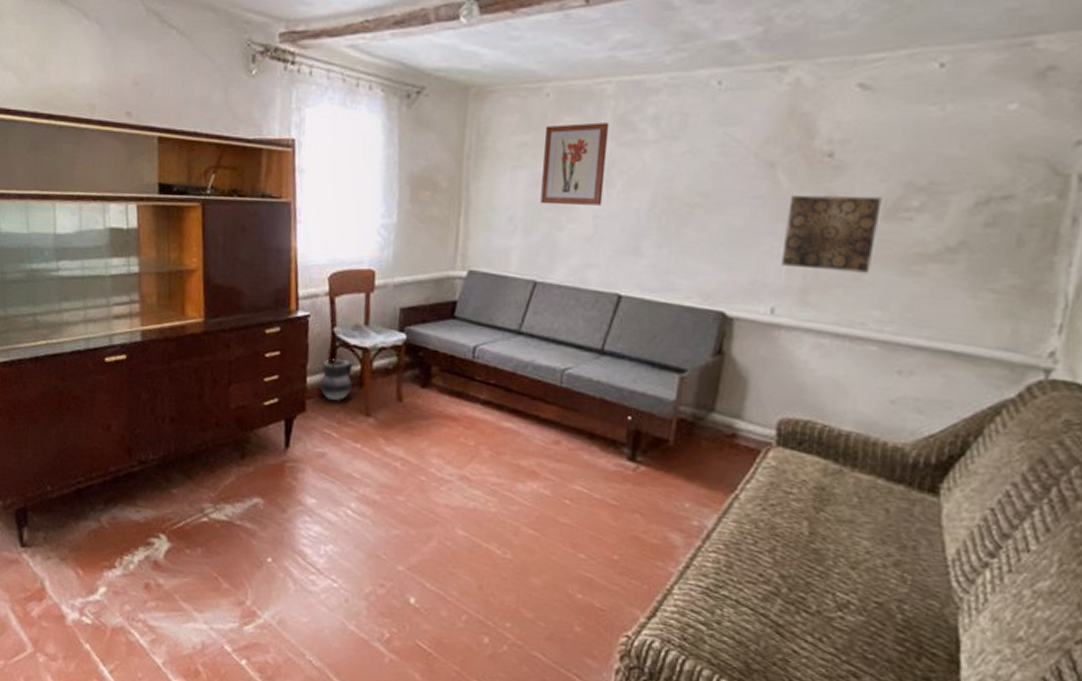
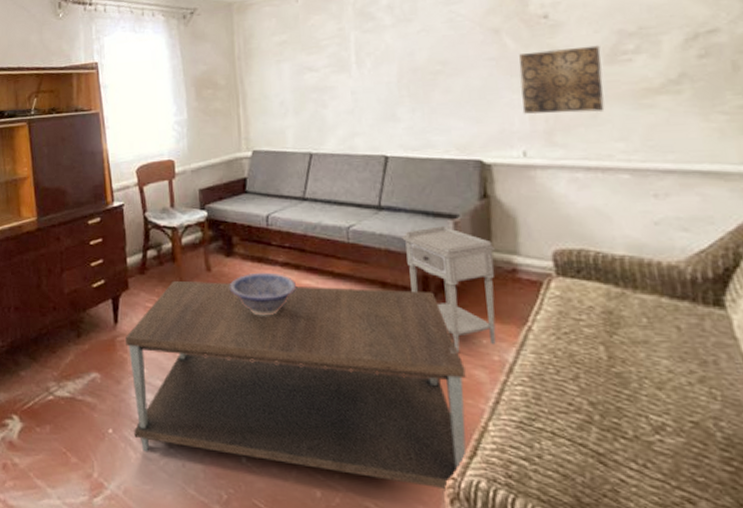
coffee table: none [295,407,662,647] -> present [126,280,467,490]
ceramic jug: present [320,359,353,401] -> none [139,240,166,276]
decorative bowl: none [420,408,497,457] -> present [229,272,297,316]
wall art: present [540,122,610,206] -> none [299,16,357,88]
nightstand: none [620,379,719,514] -> present [402,226,496,352]

